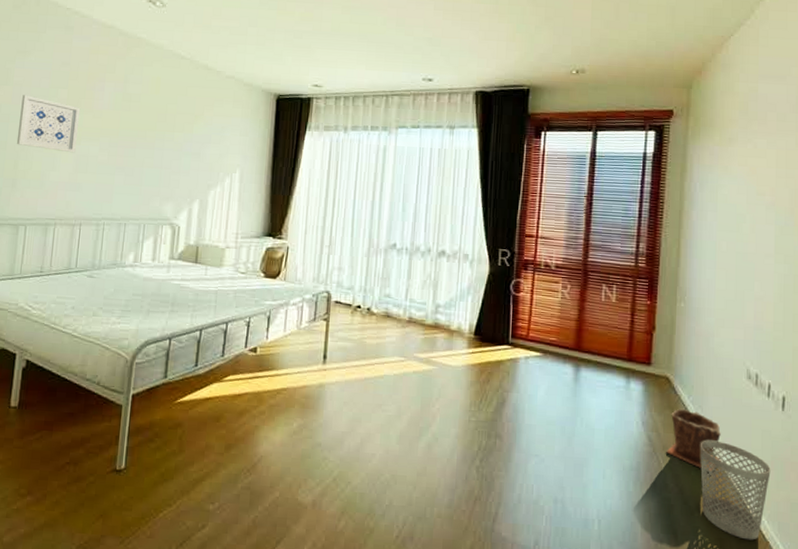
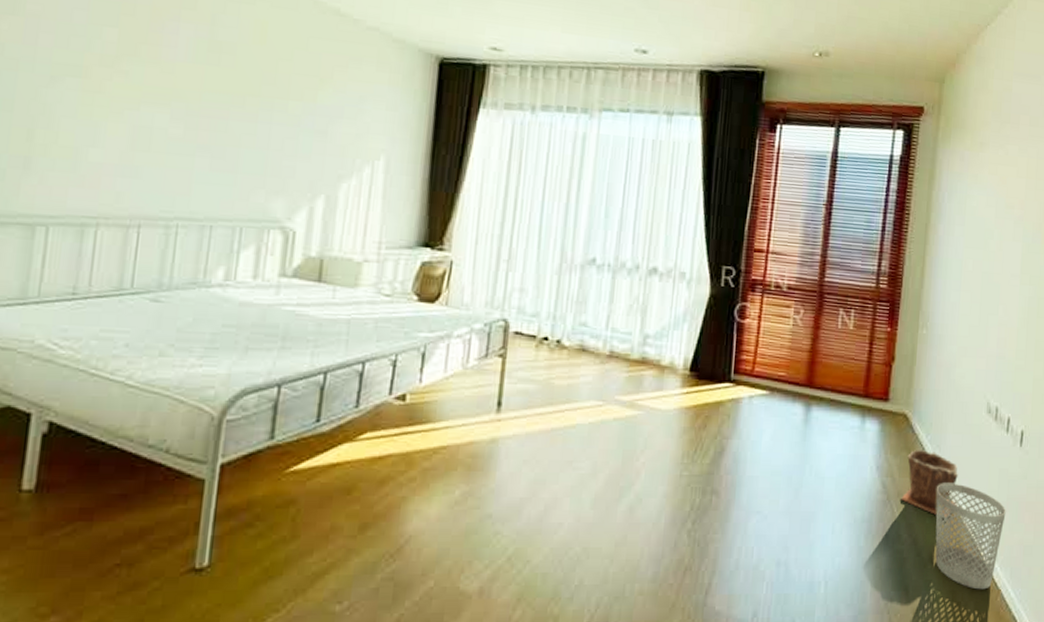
wall art: present [16,95,81,153] -> none [31,31,140,123]

